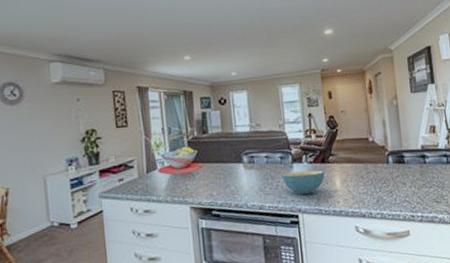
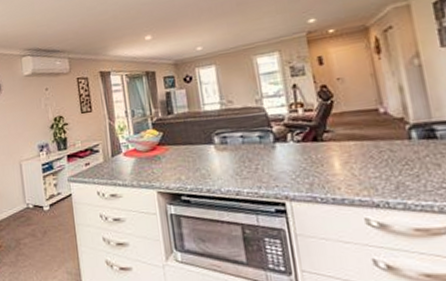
cereal bowl: present [282,170,325,195] -> none [262,150,319,180]

